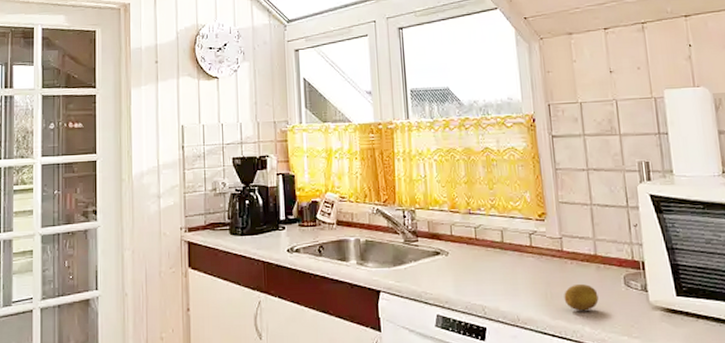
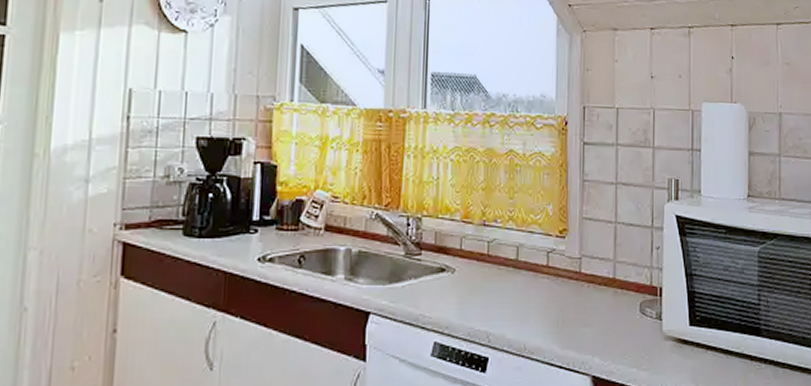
fruit: present [564,283,599,311] -> none [576,309,612,340]

